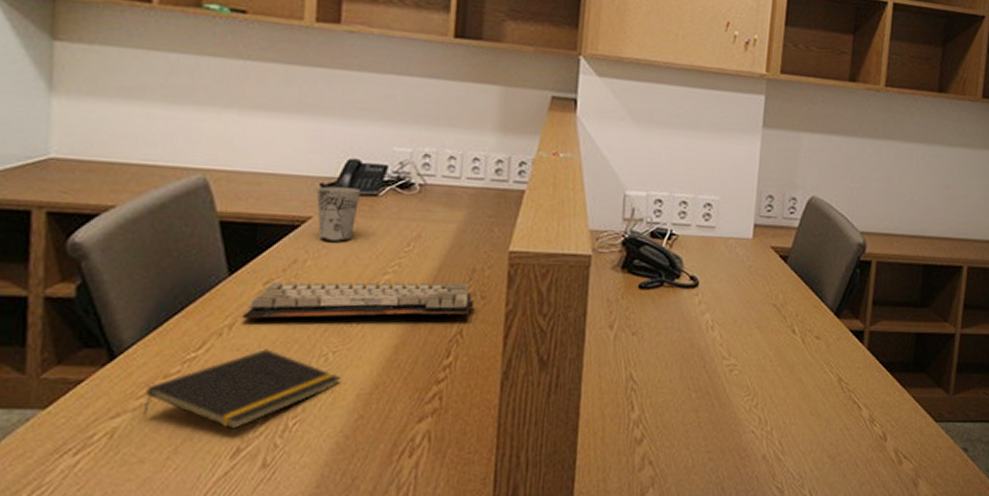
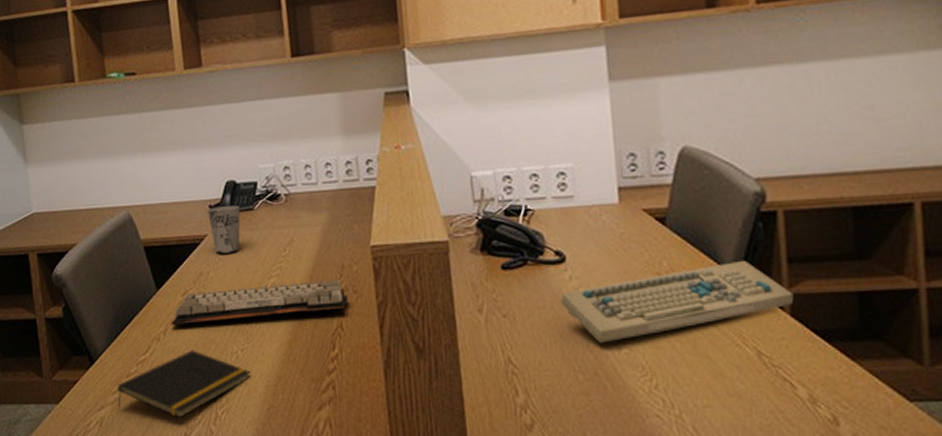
keyboard: none [688,299,873,365] -> present [561,260,794,343]

